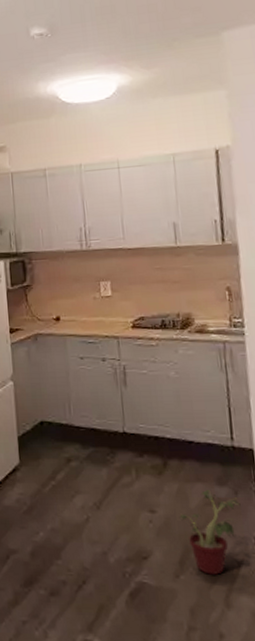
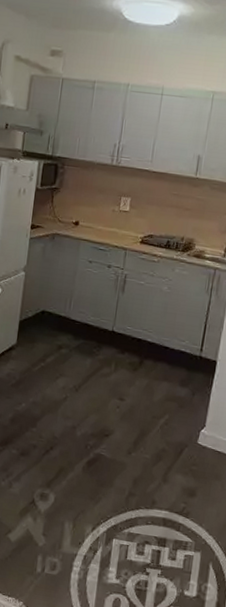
potted plant: present [179,490,241,575] -> none [142,388,195,456]

